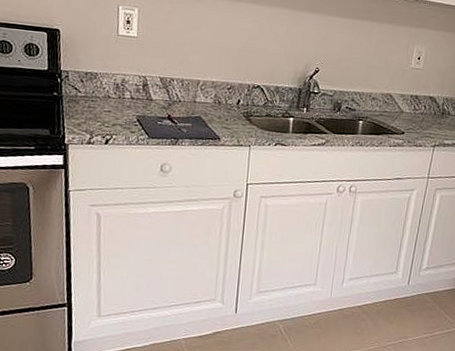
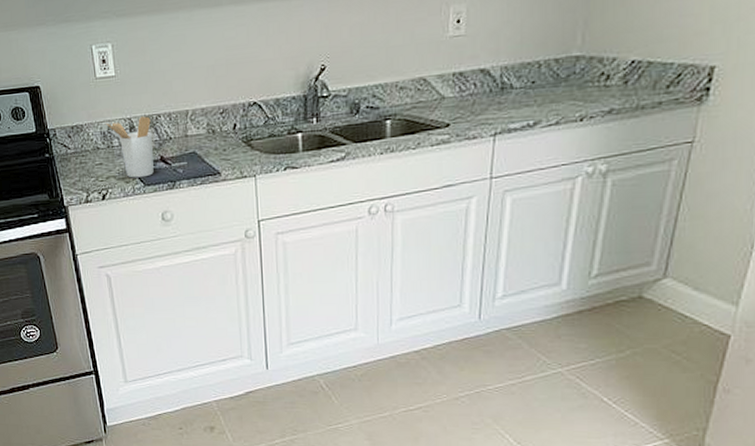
utensil holder: none [120,75,164,131] -> present [105,116,154,178]

